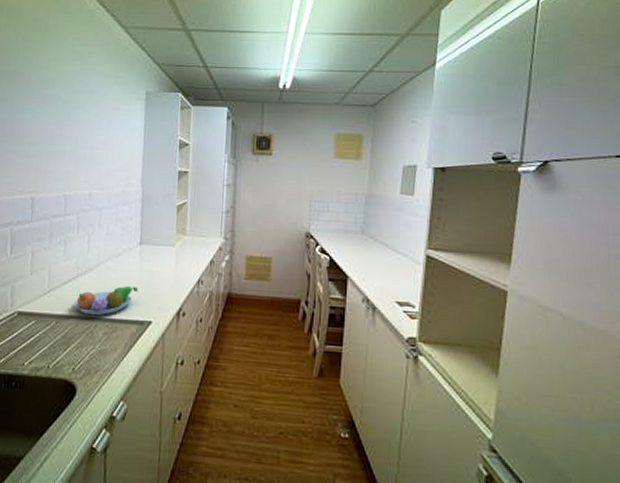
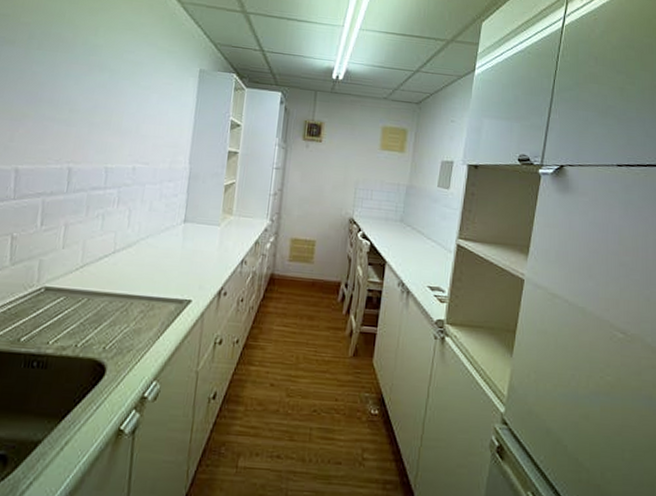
fruit bowl: present [73,286,138,316] -> none [108,264,179,293]

